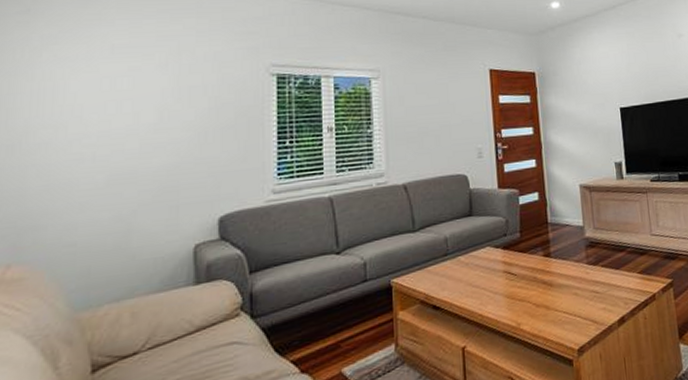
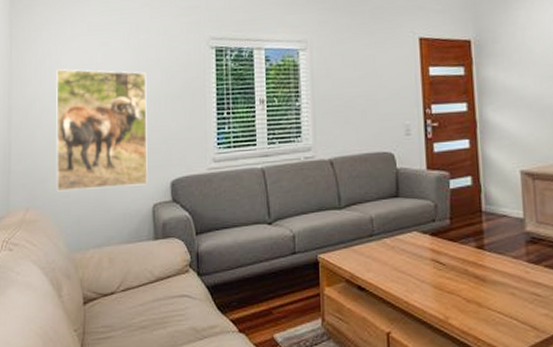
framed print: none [56,96,190,241] -> present [56,69,148,192]

